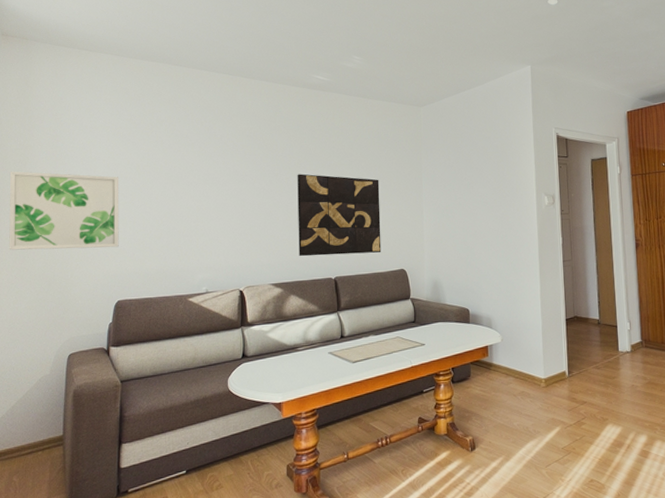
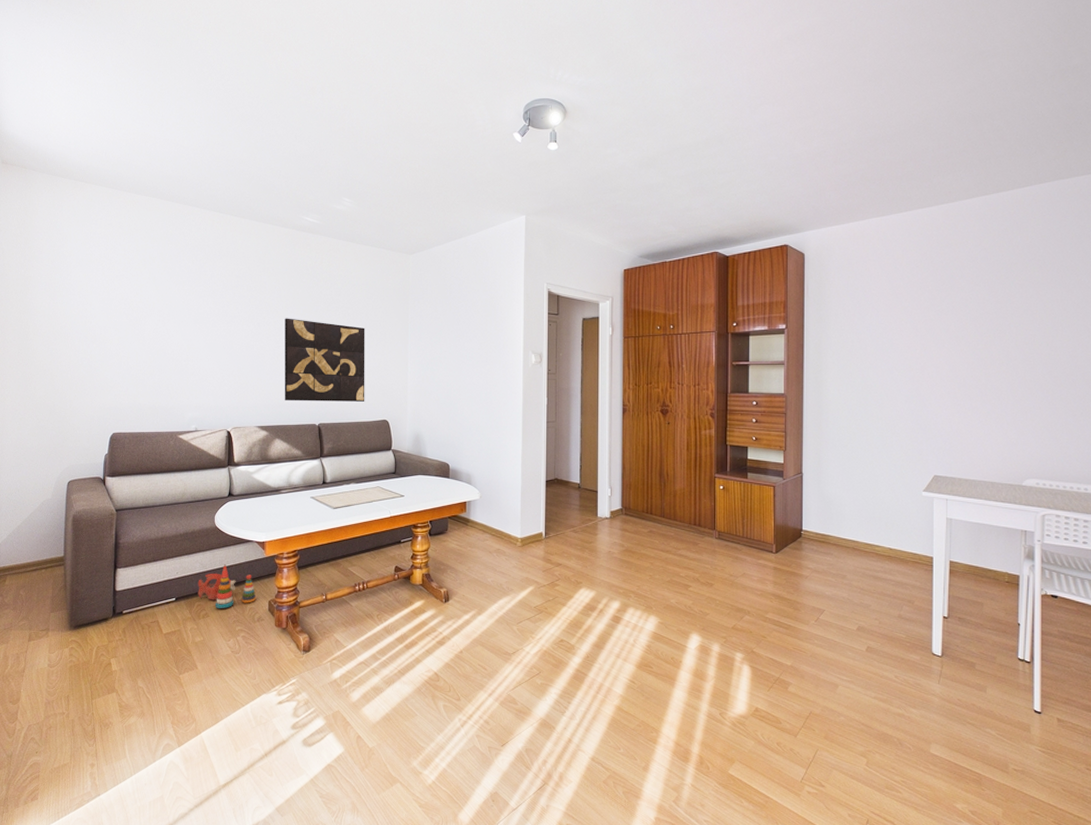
wall art: present [9,171,119,250] -> none [12,300,114,381]
stacking toy: none [210,430,274,479] -> present [198,564,257,609]

